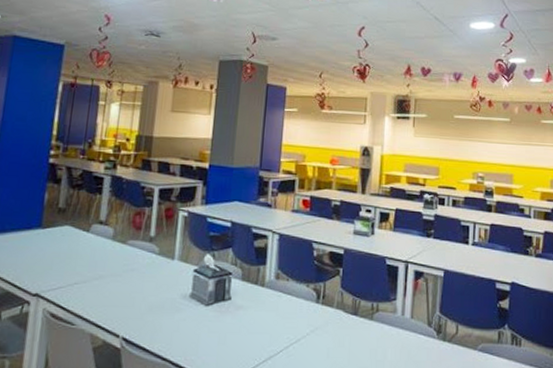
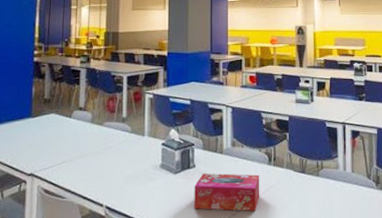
tissue box: none [226,307,305,355] -> present [194,173,260,212]

